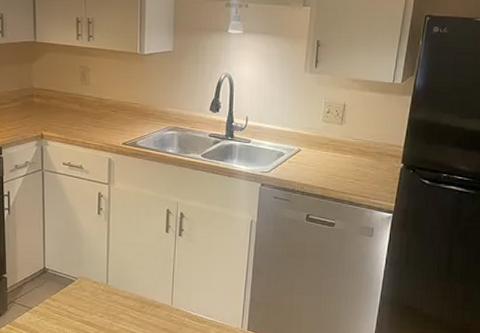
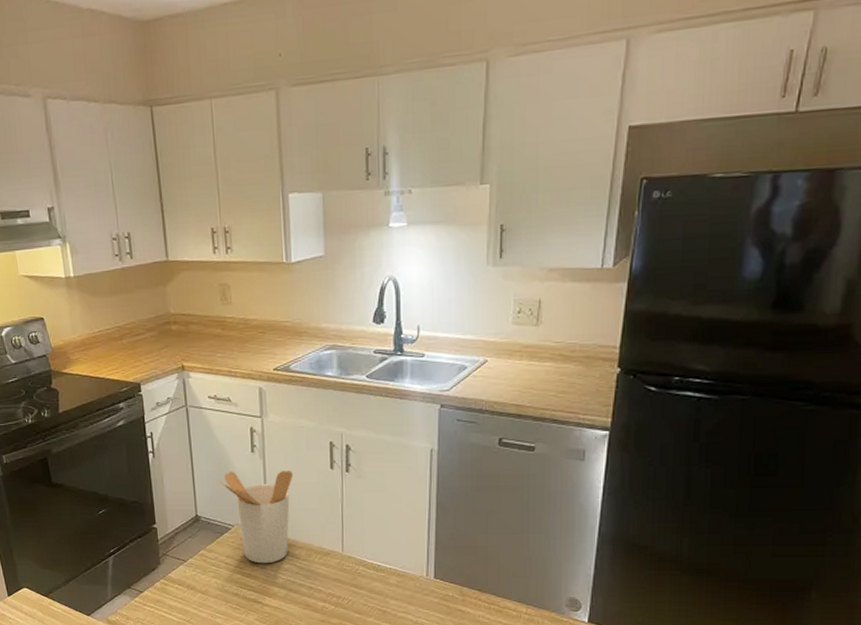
utensil holder: none [67,229,133,313] -> present [219,470,293,564]

